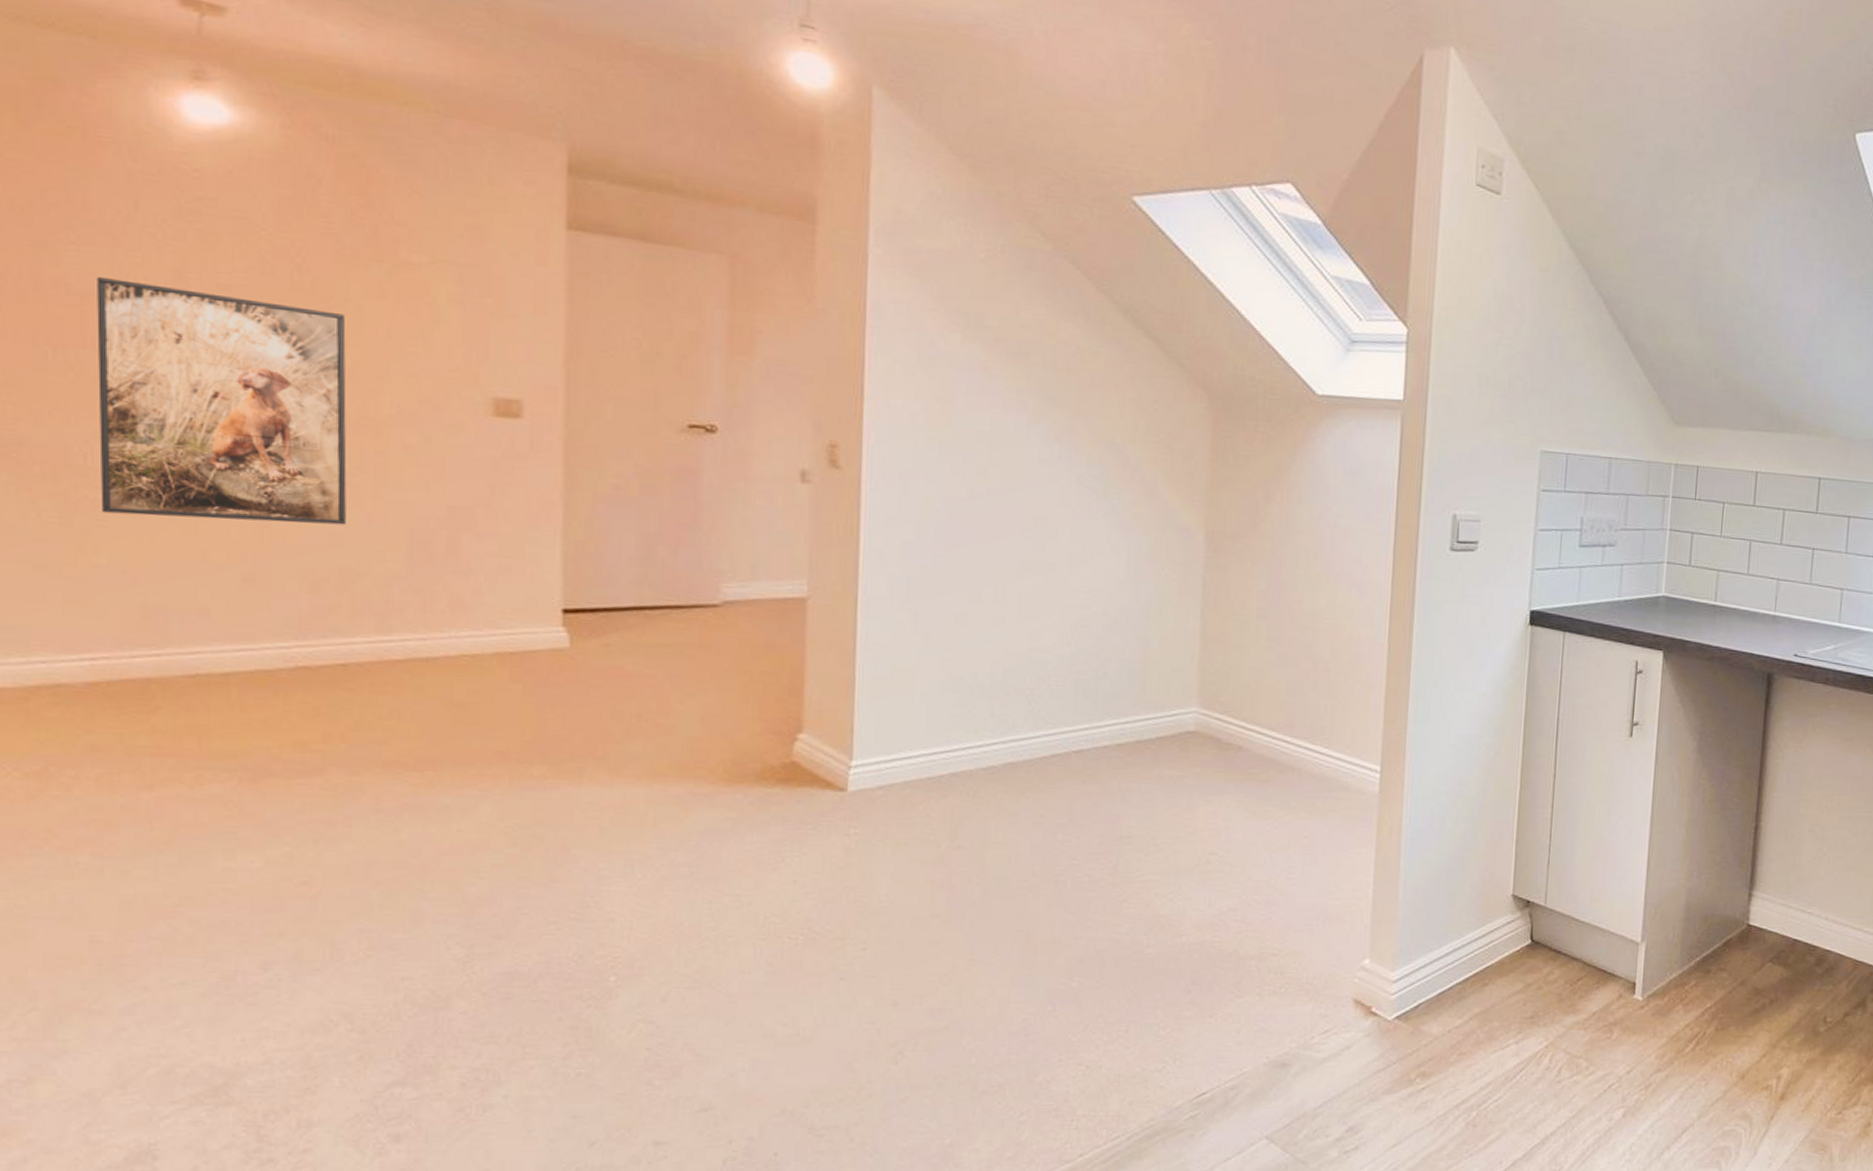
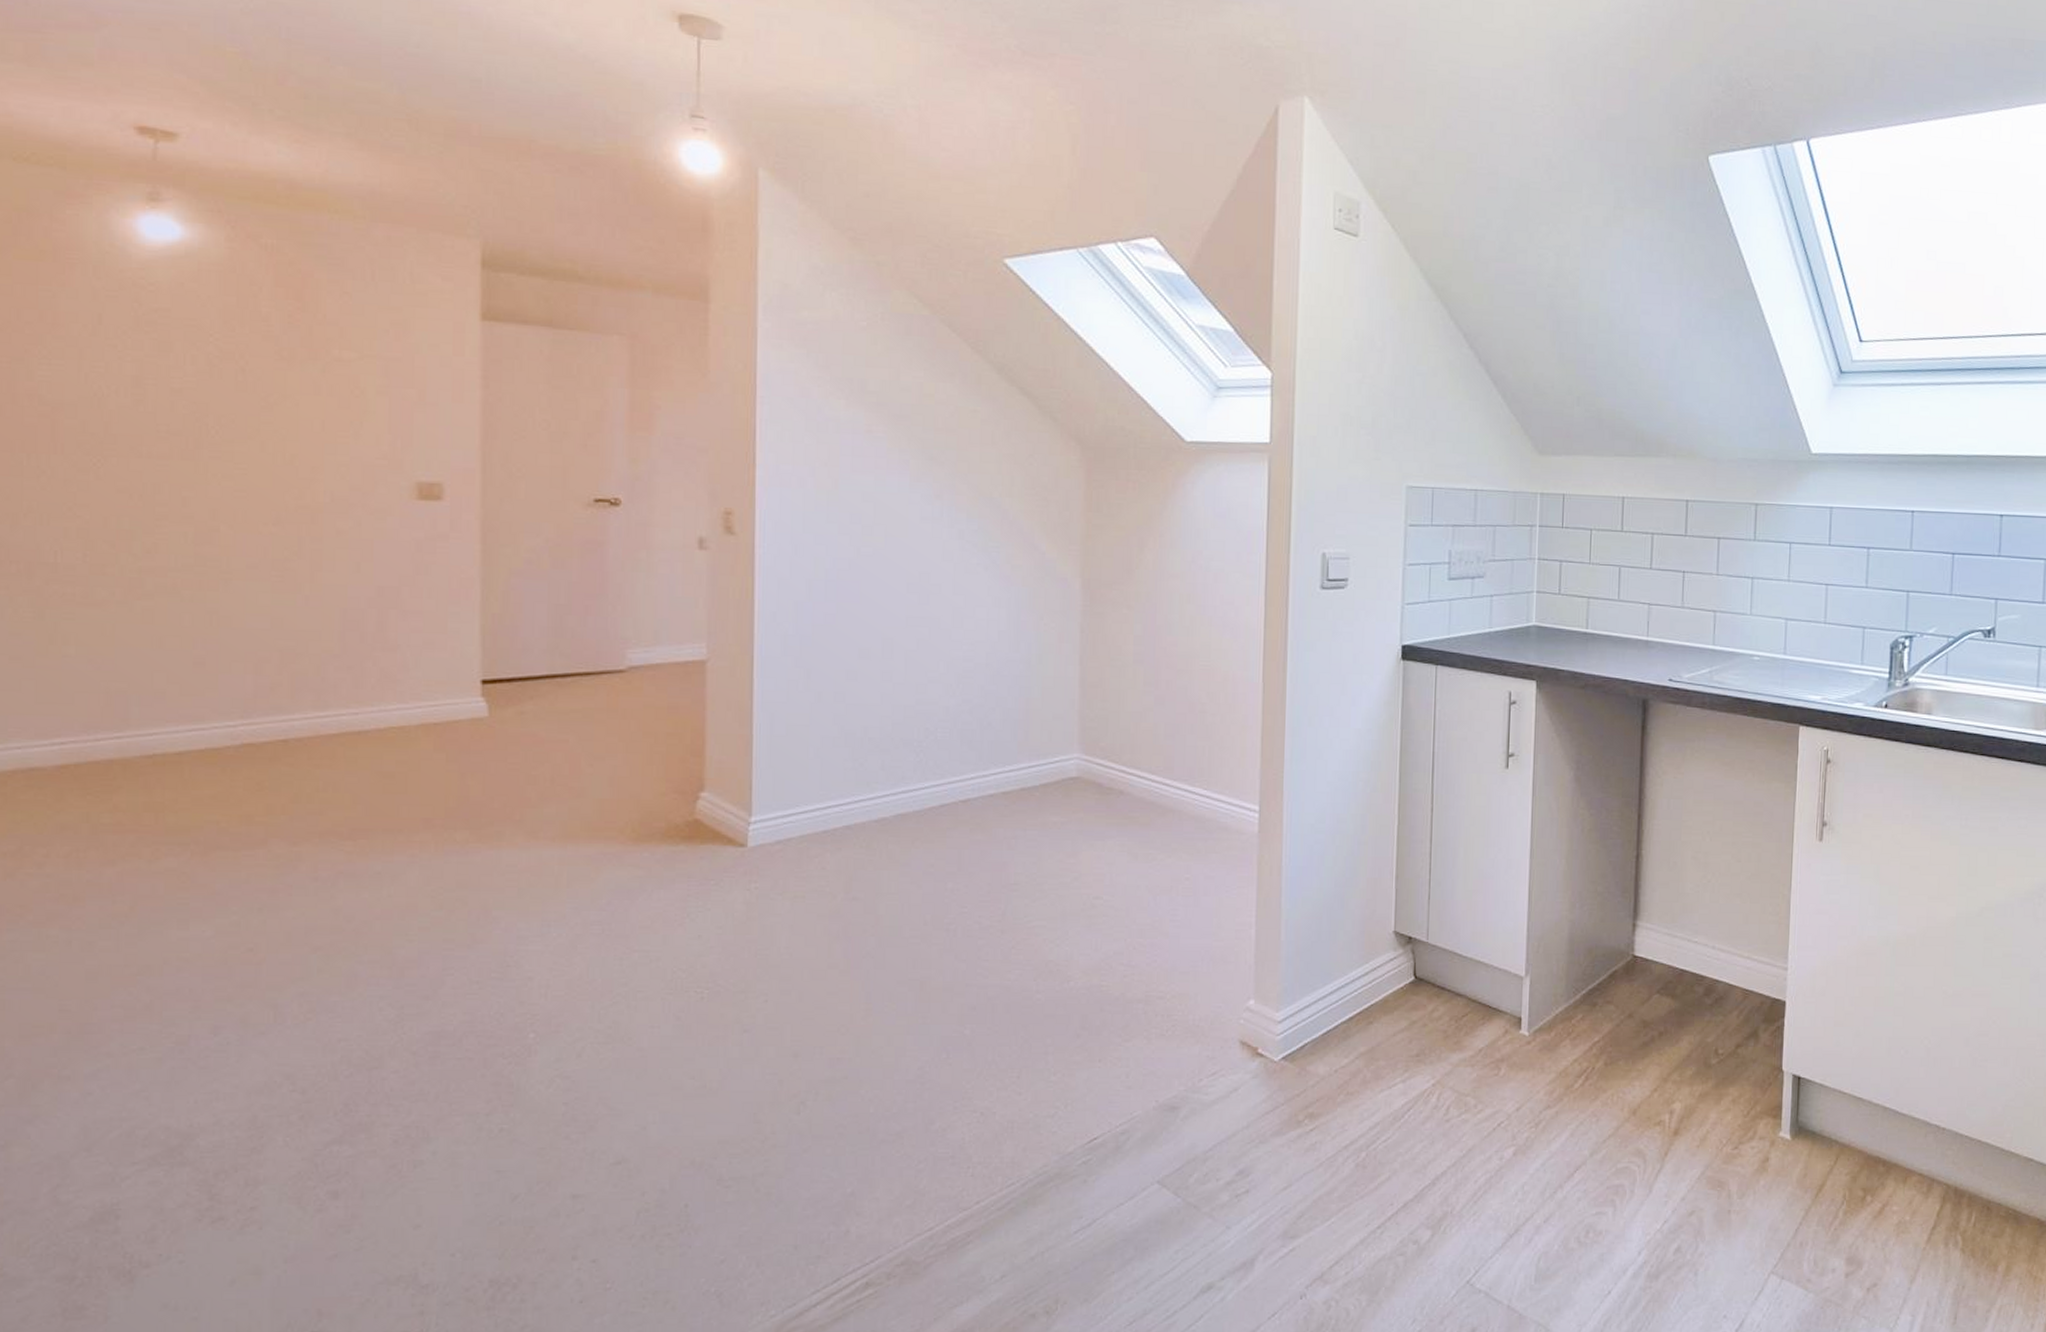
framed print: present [97,276,347,525] -> none [65,386,286,609]

